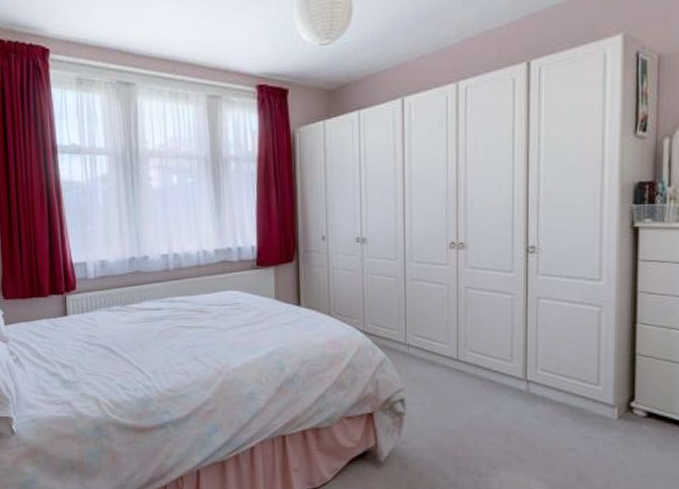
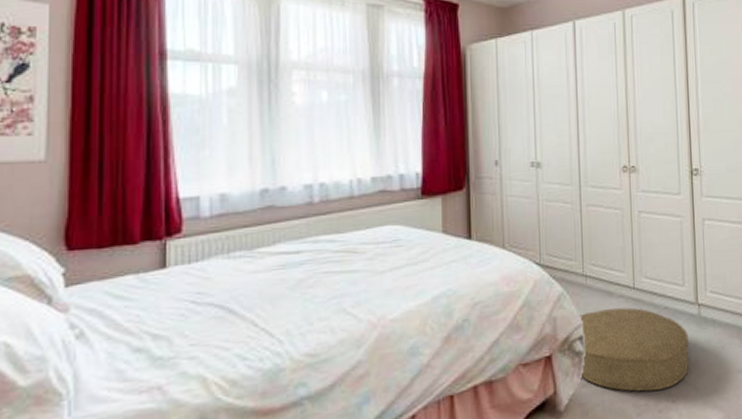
footstool: none [401,377,514,456] -> present [580,307,689,392]

